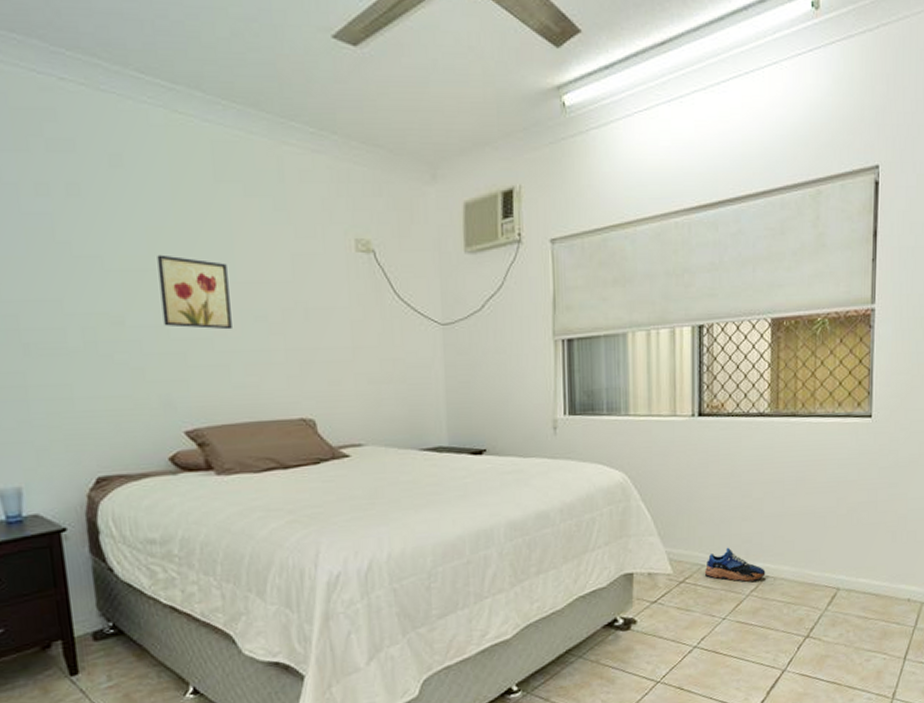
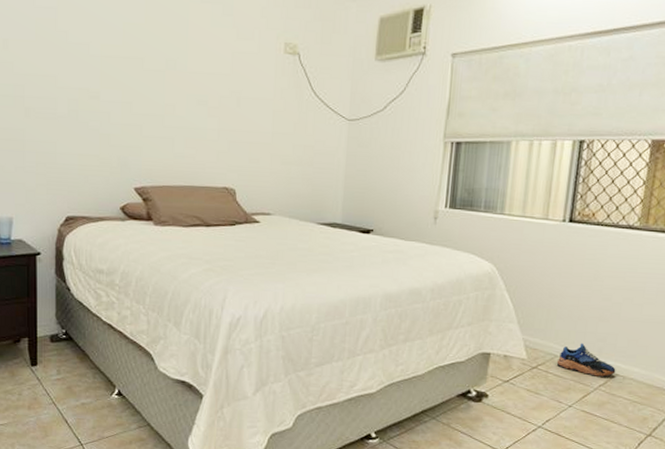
wall art: present [157,254,232,330] -> none [128,45,181,110]

